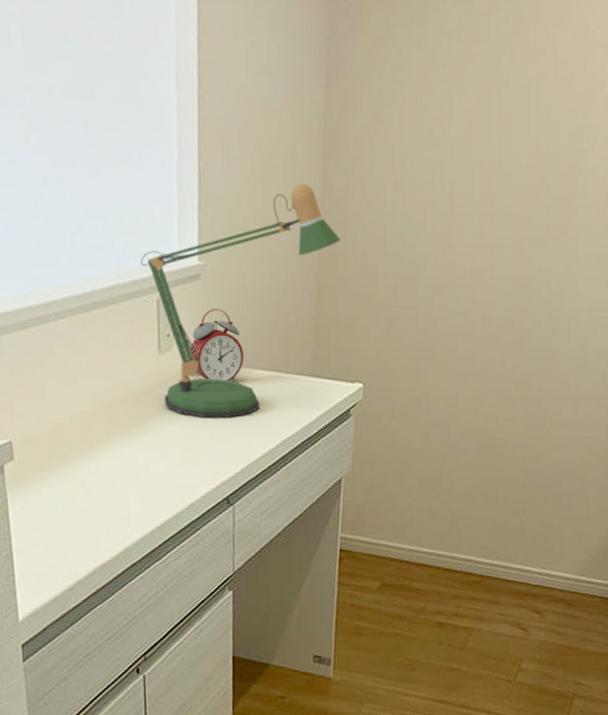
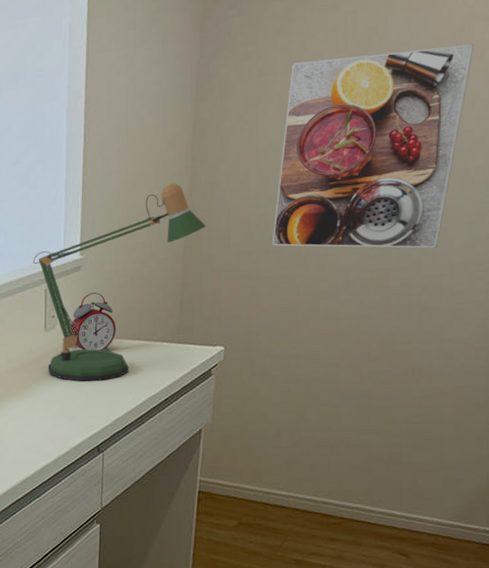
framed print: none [409,60,597,290] -> present [272,44,475,249]

